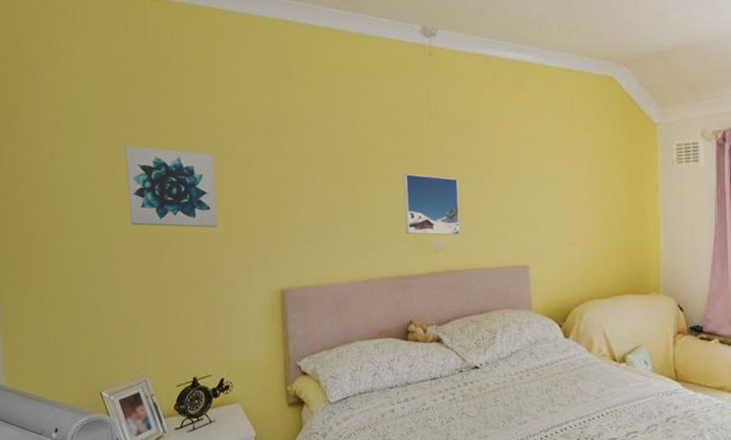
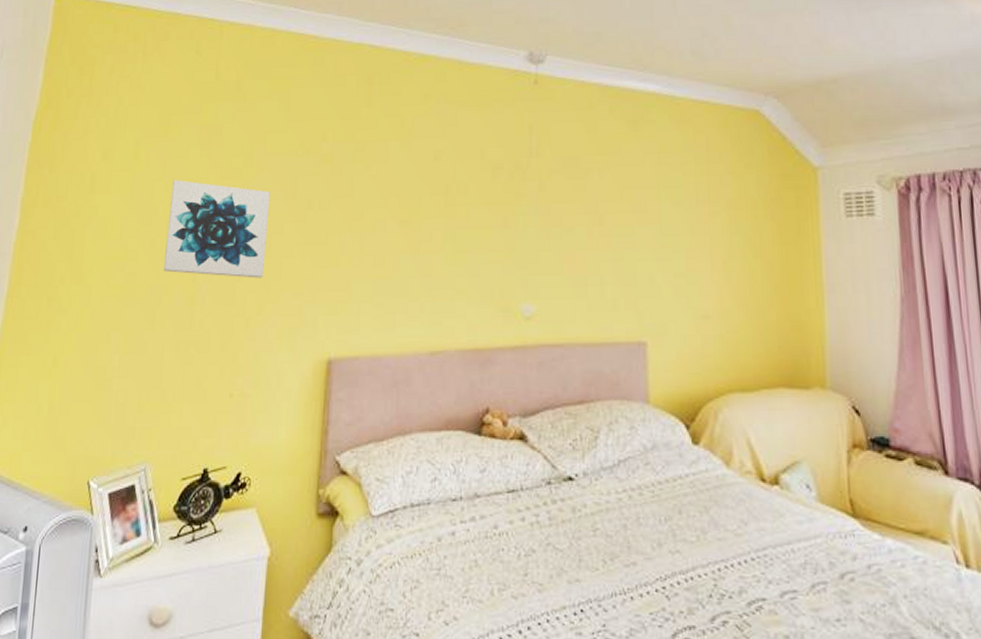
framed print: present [403,173,460,236] -> none [491,220,560,300]

